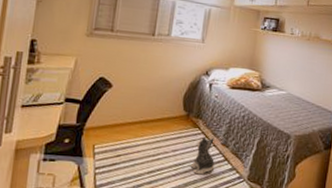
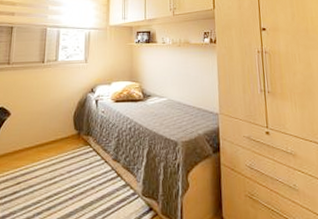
plush toy: present [190,137,215,175] -> none [85,153,108,195]

